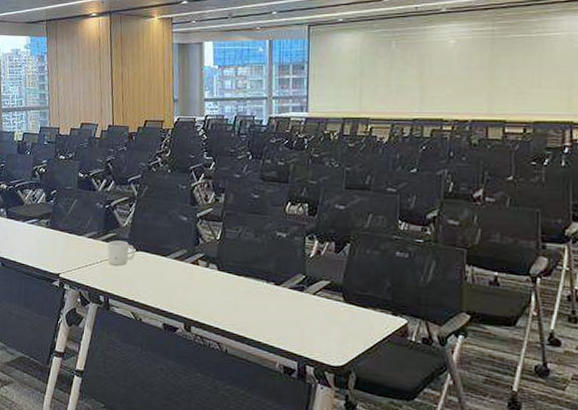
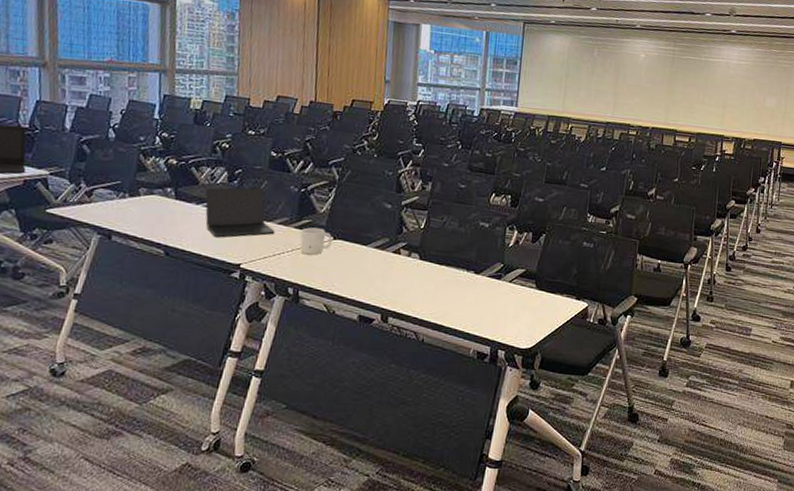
laptop: none [28,205,86,251] -> present [205,187,275,238]

